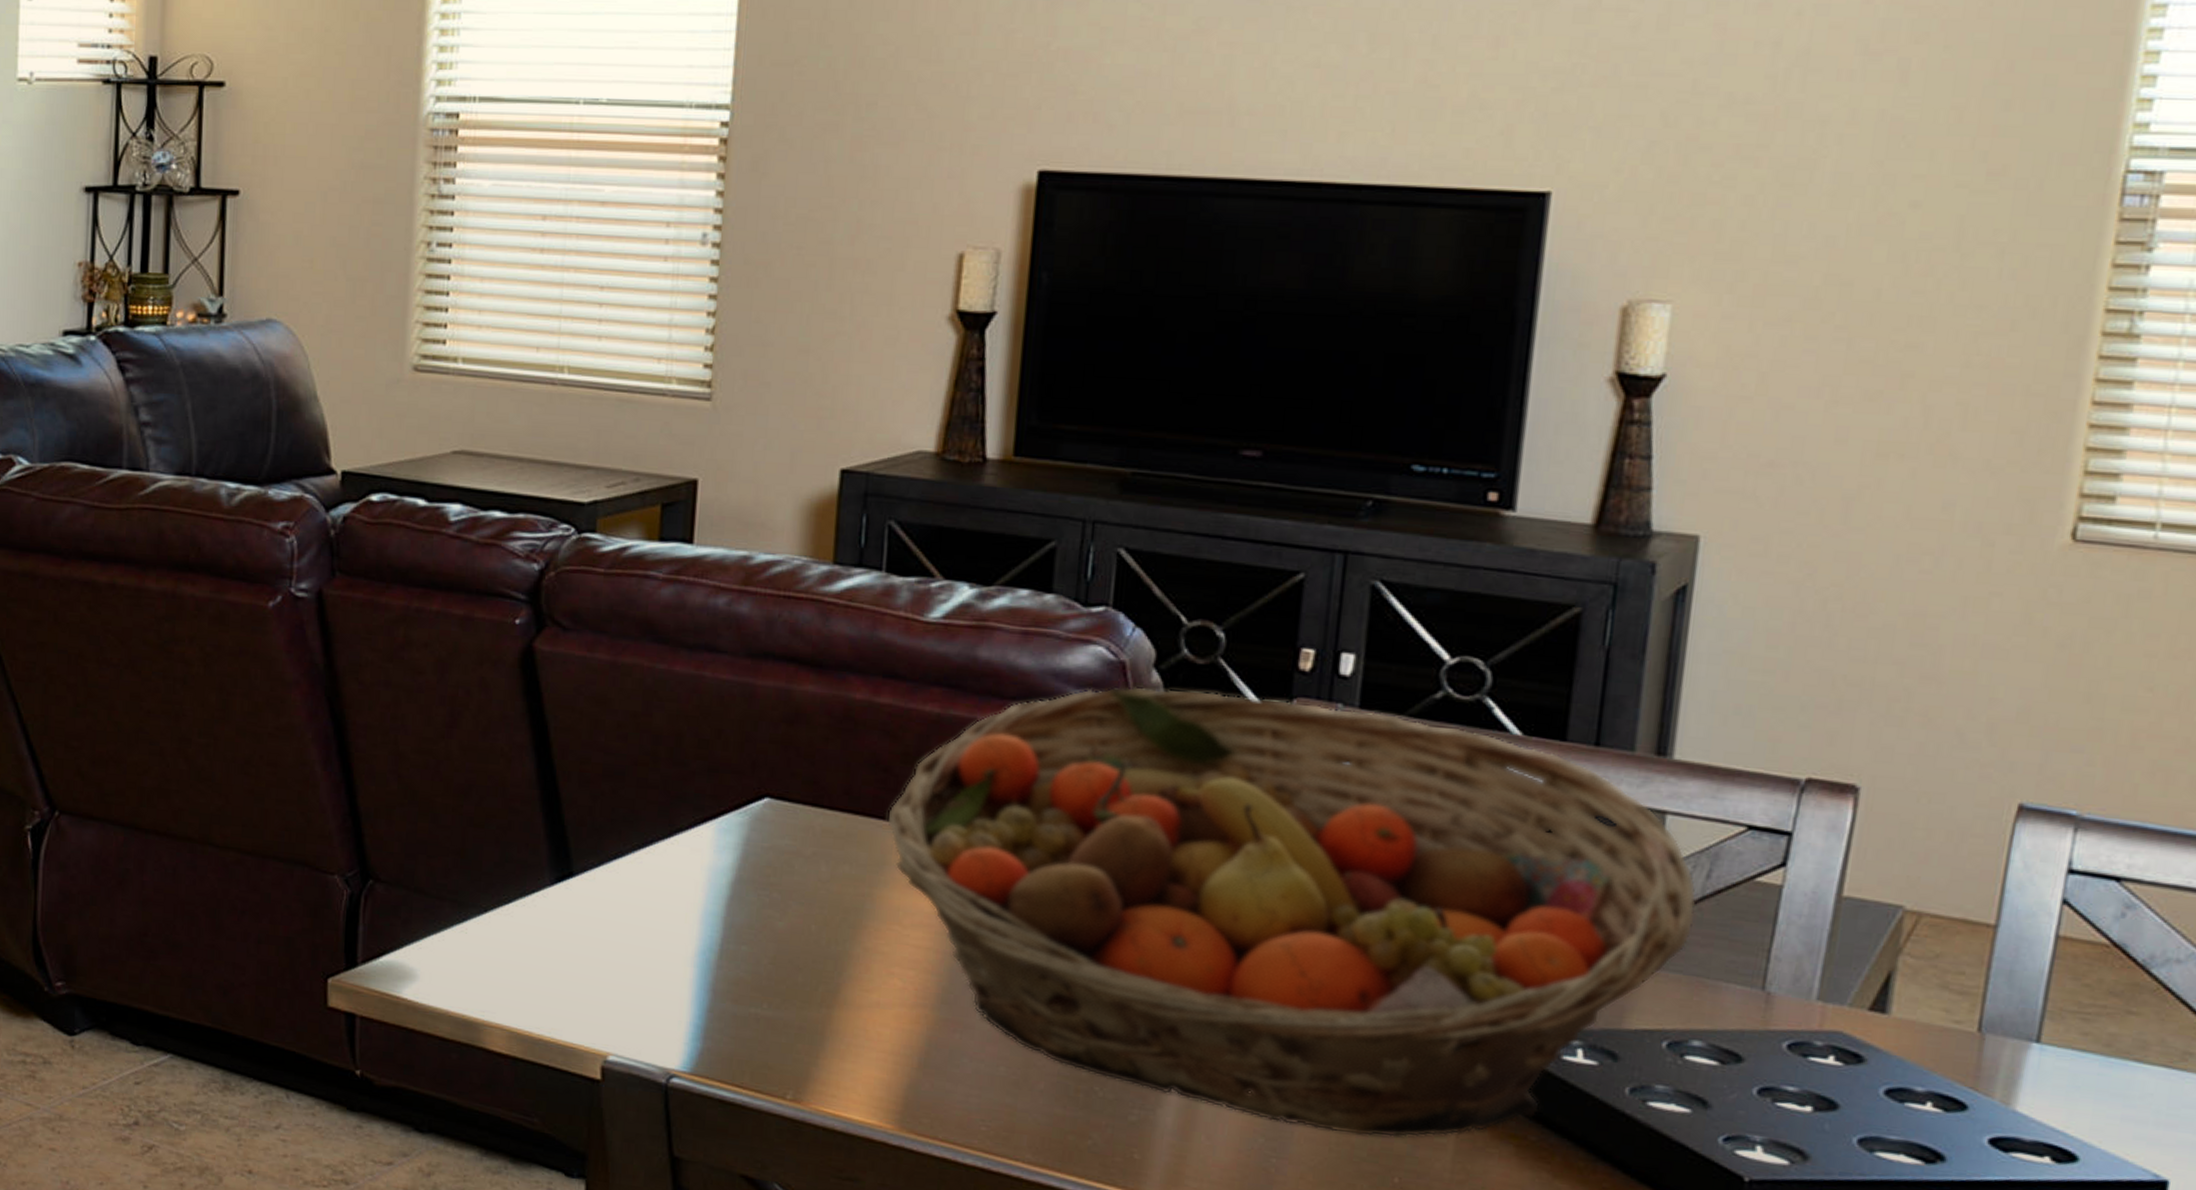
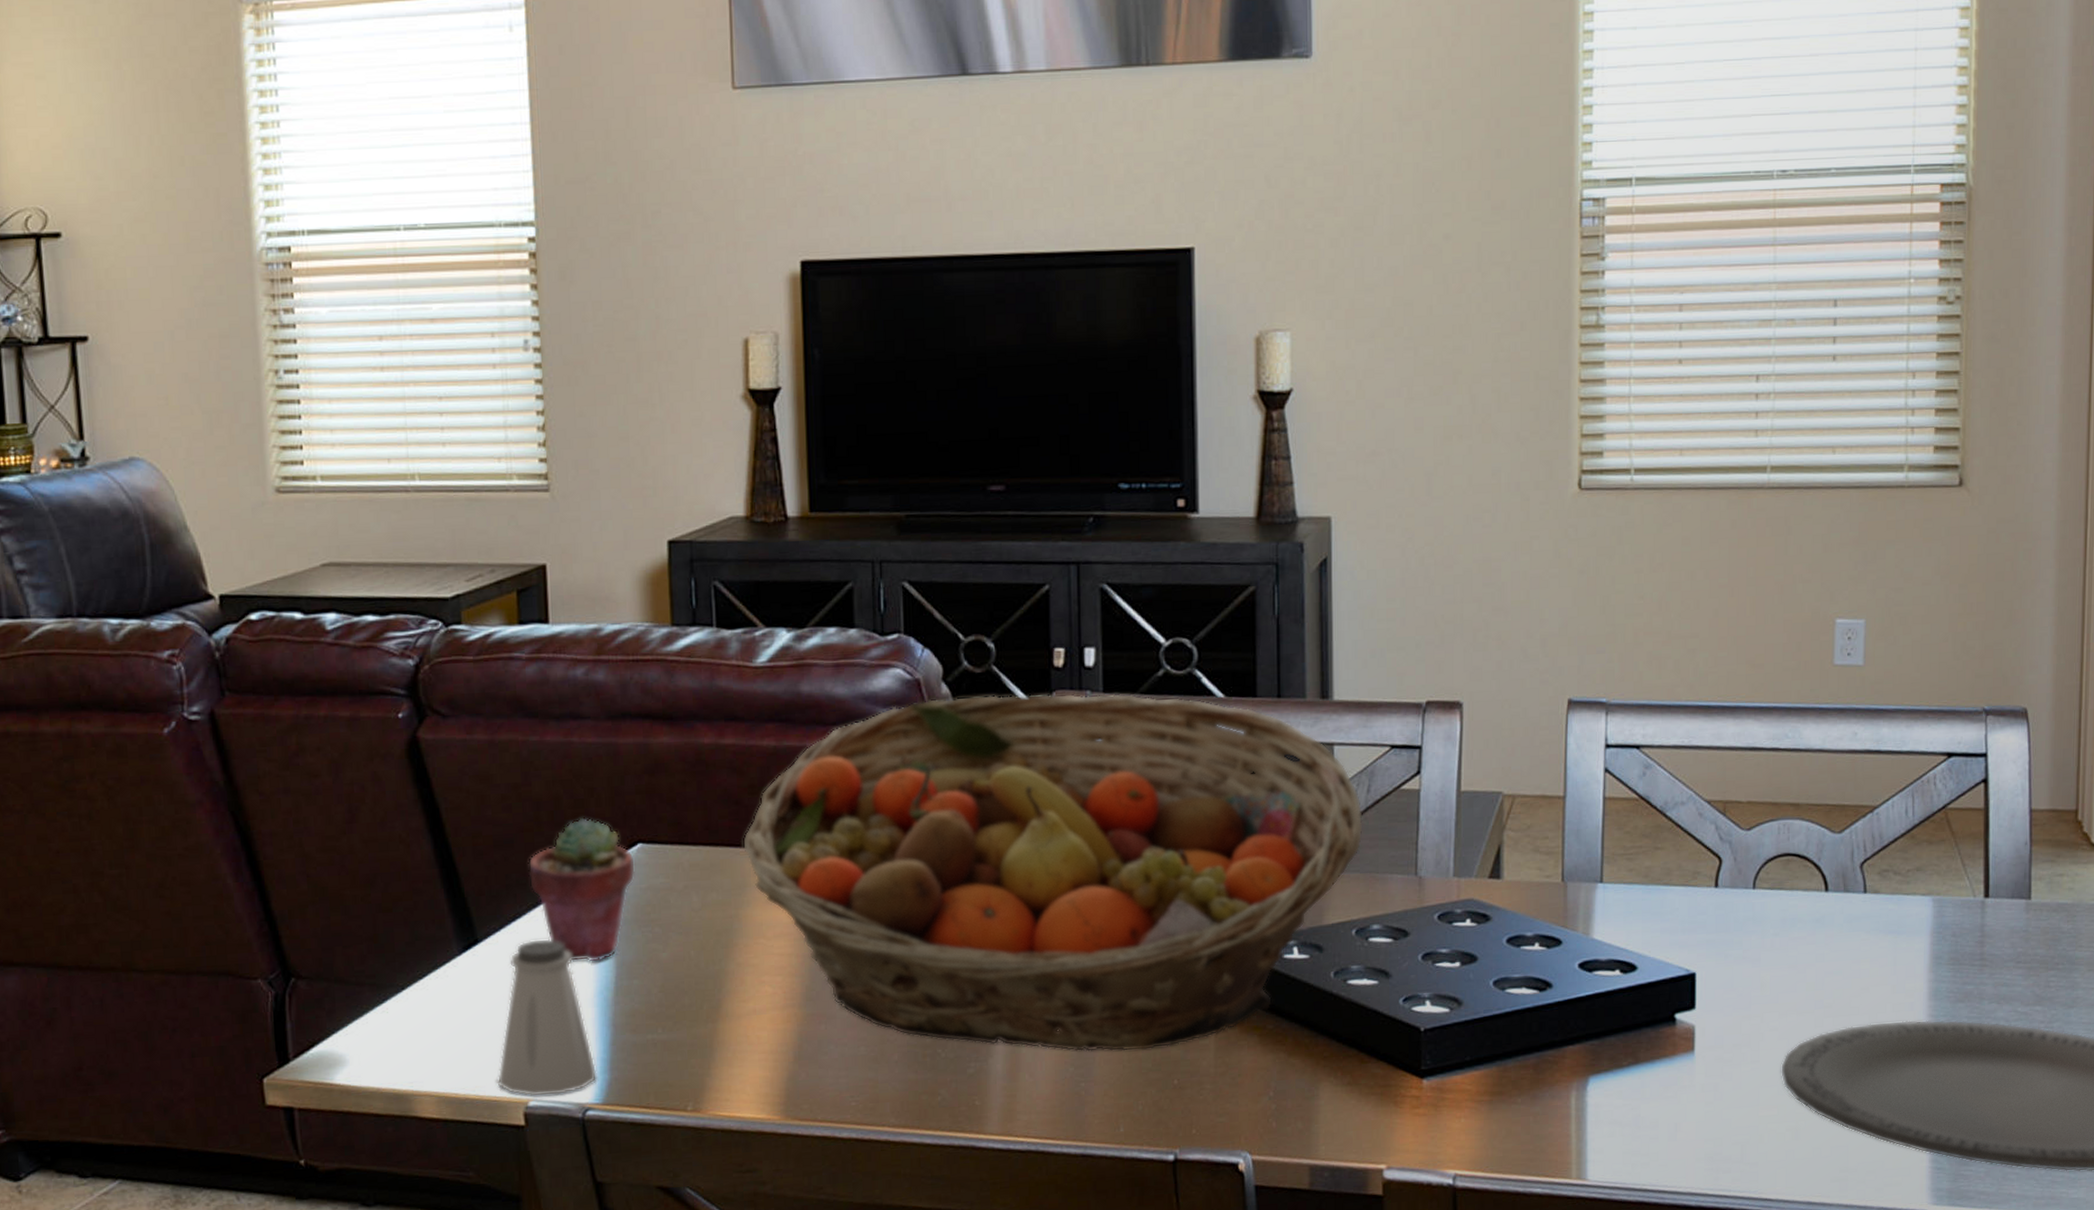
saltshaker: none [575,882,689,1056] -> present [497,938,597,1097]
potted succulent: none [637,759,759,919] -> present [528,817,635,962]

